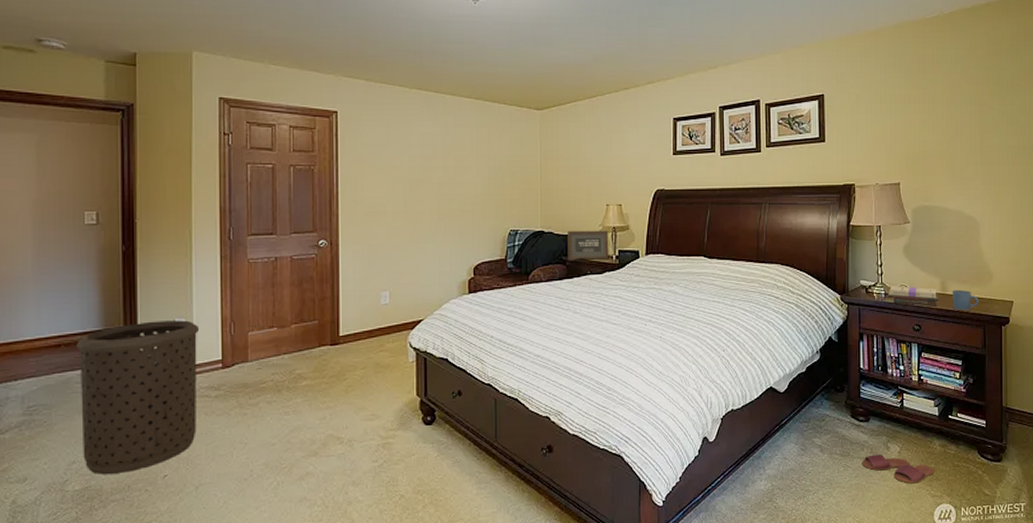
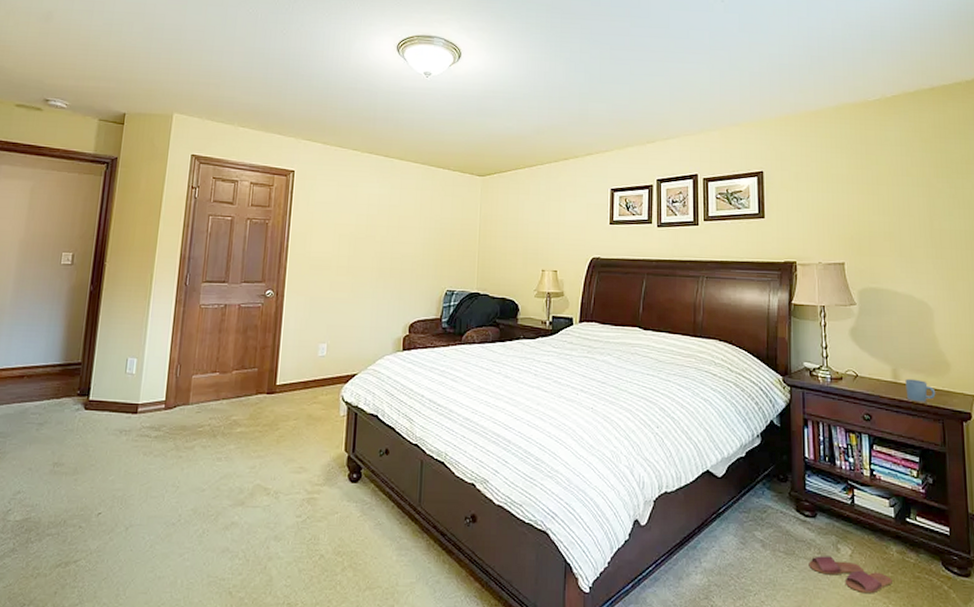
laundry basket: present [75,320,200,474] -> none [28,359,149,507]
picture frame: present [568,230,609,261] -> none [501,294,543,326]
books: present [888,285,939,307] -> none [834,369,891,395]

